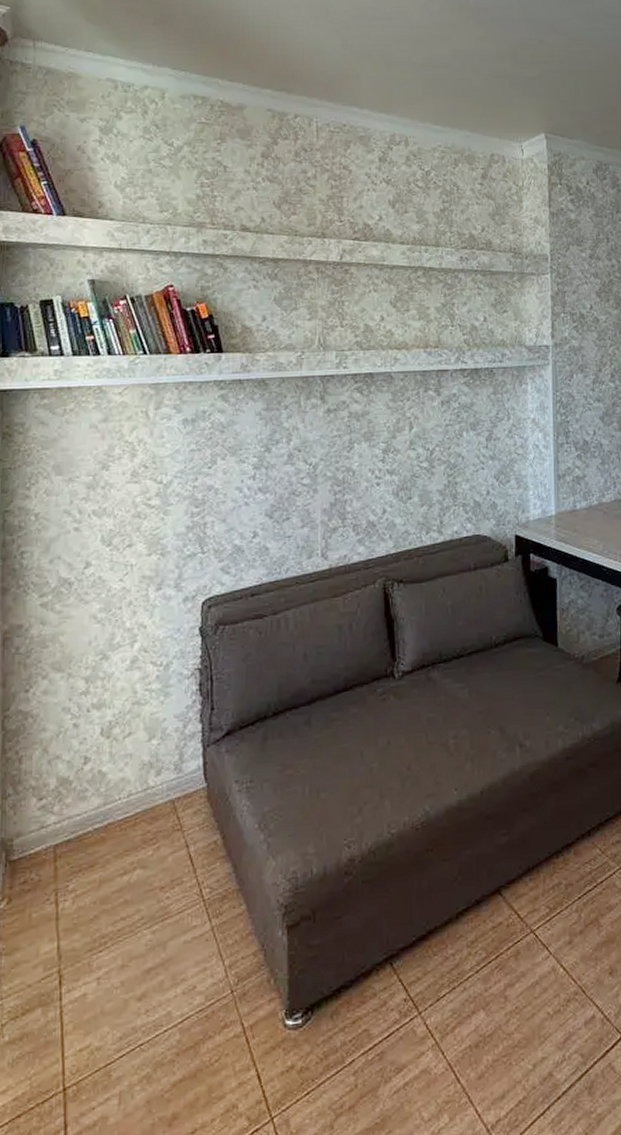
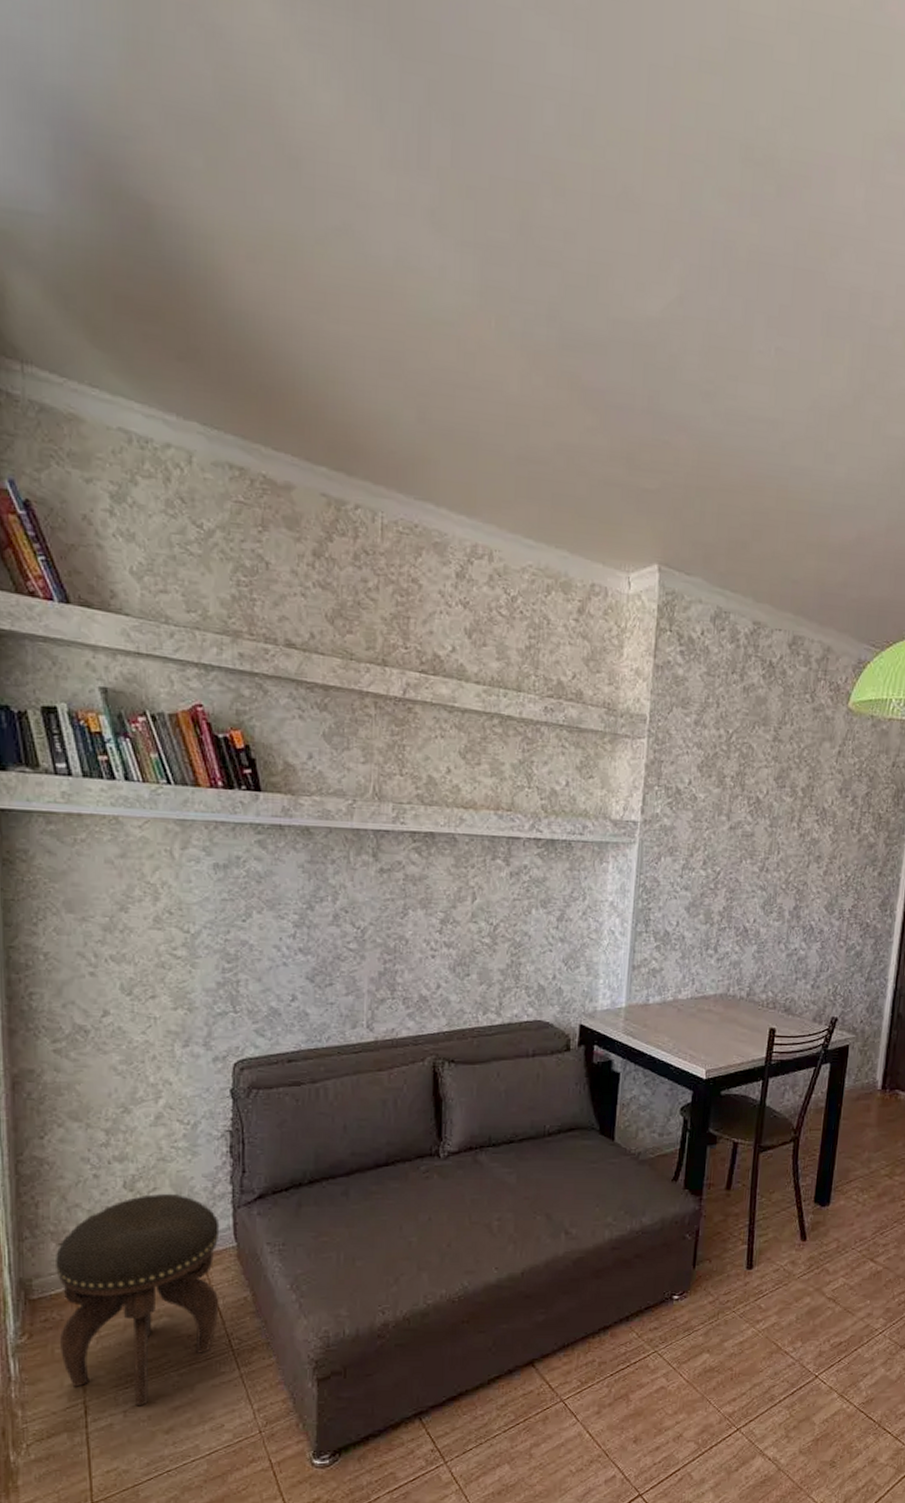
footstool: none [36,737,191,972] -> present [56,1193,220,1407]

